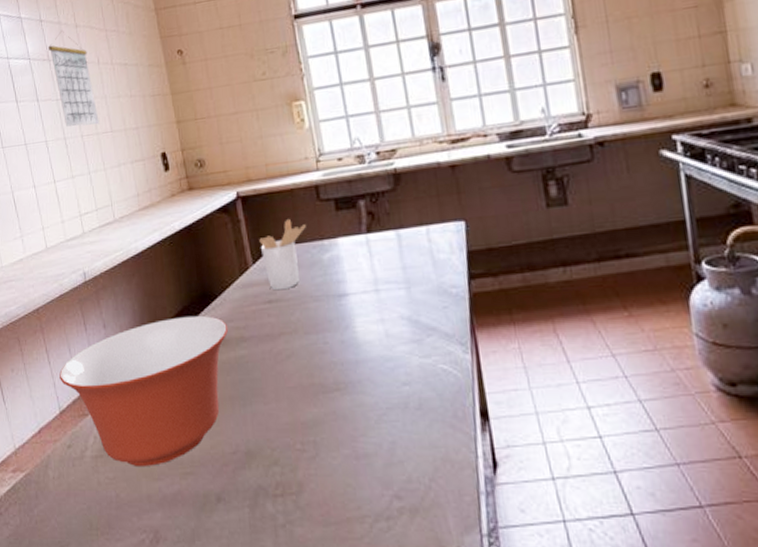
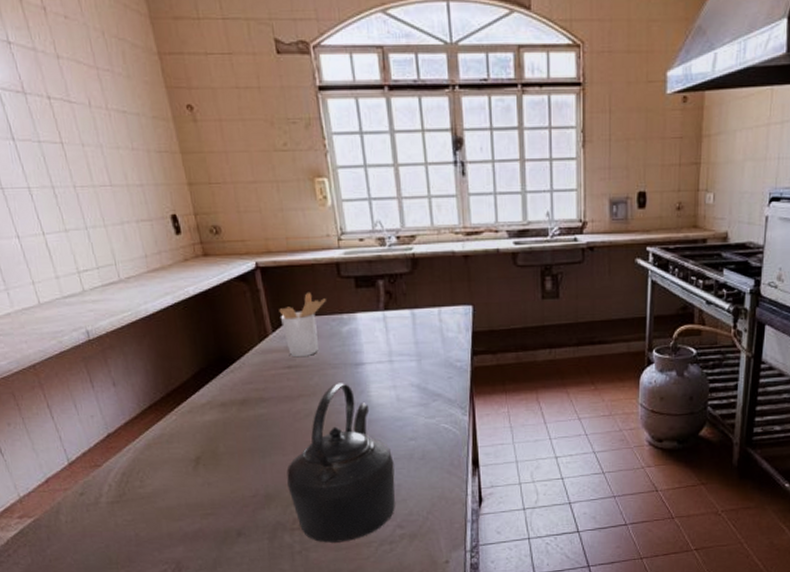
calendar: present [48,31,99,127] -> none [22,60,95,176]
mixing bowl: present [59,315,229,466] -> none [65,377,248,510]
kettle: none [268,317,391,515] -> present [286,383,395,543]

